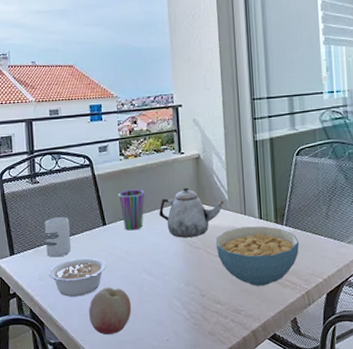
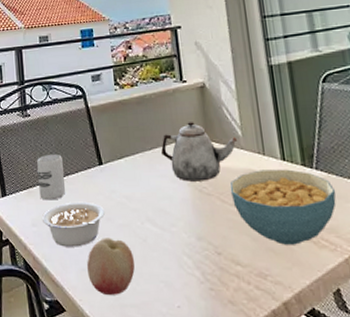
cup: present [118,189,145,231] -> none [115,123,145,172]

